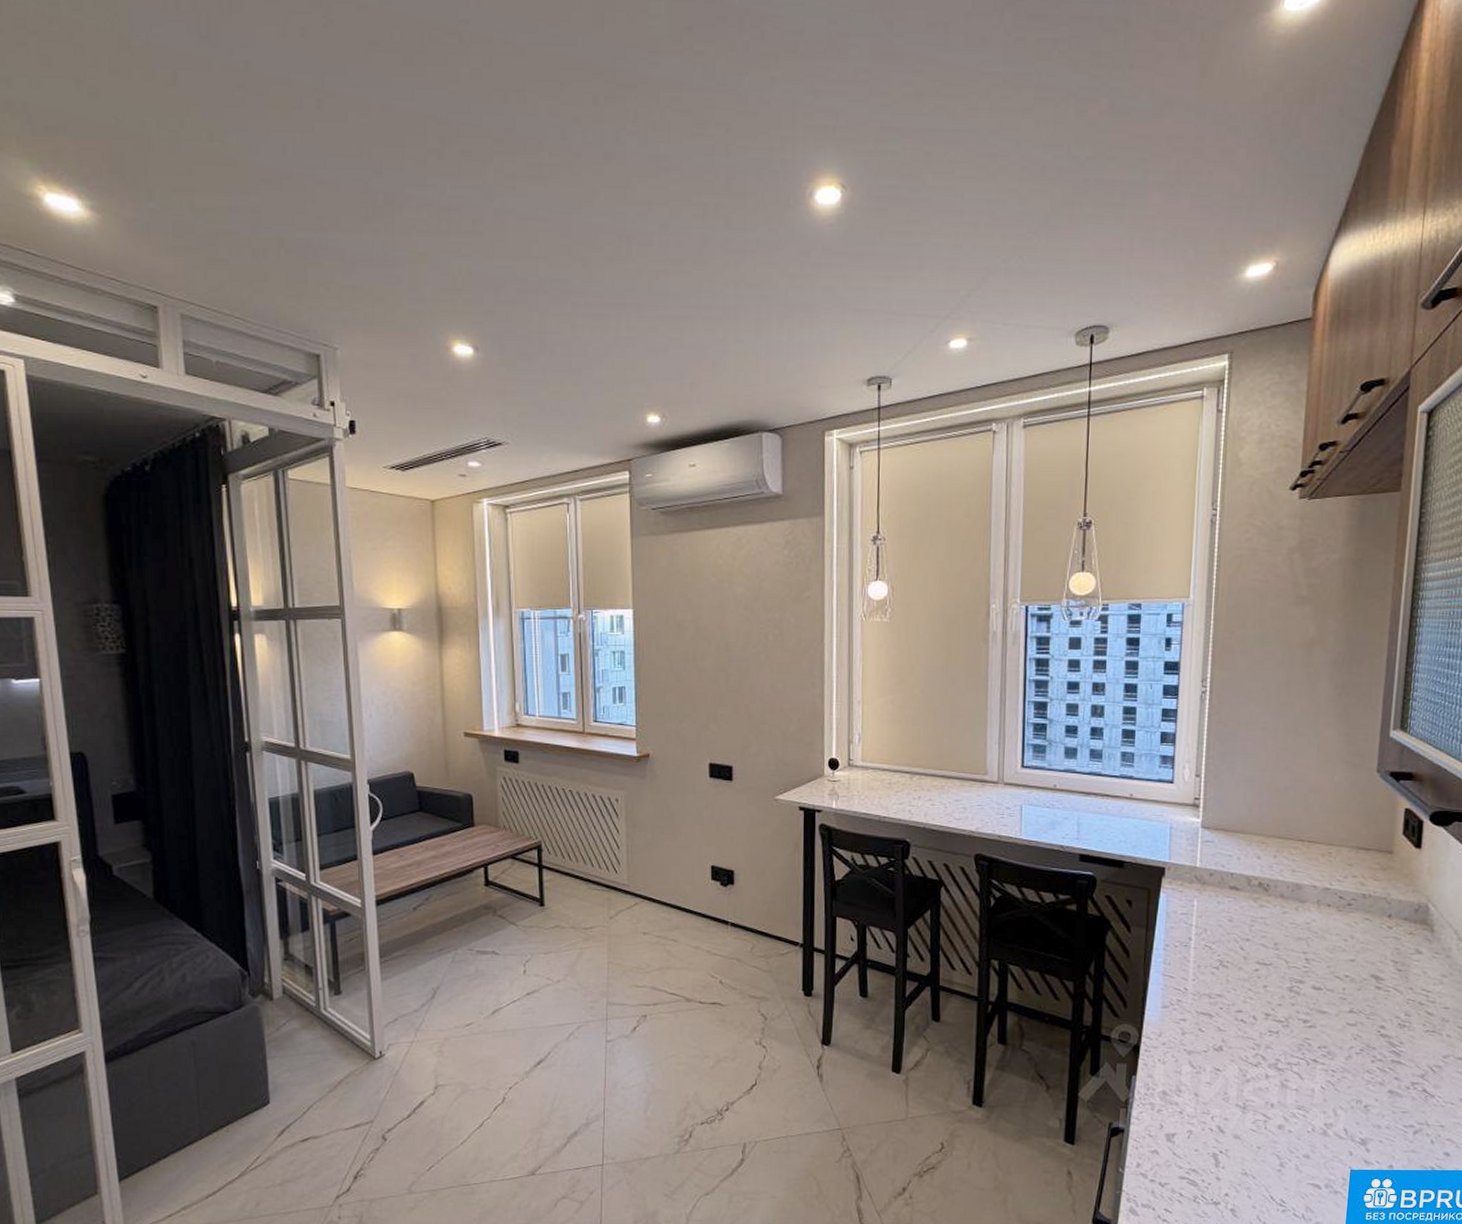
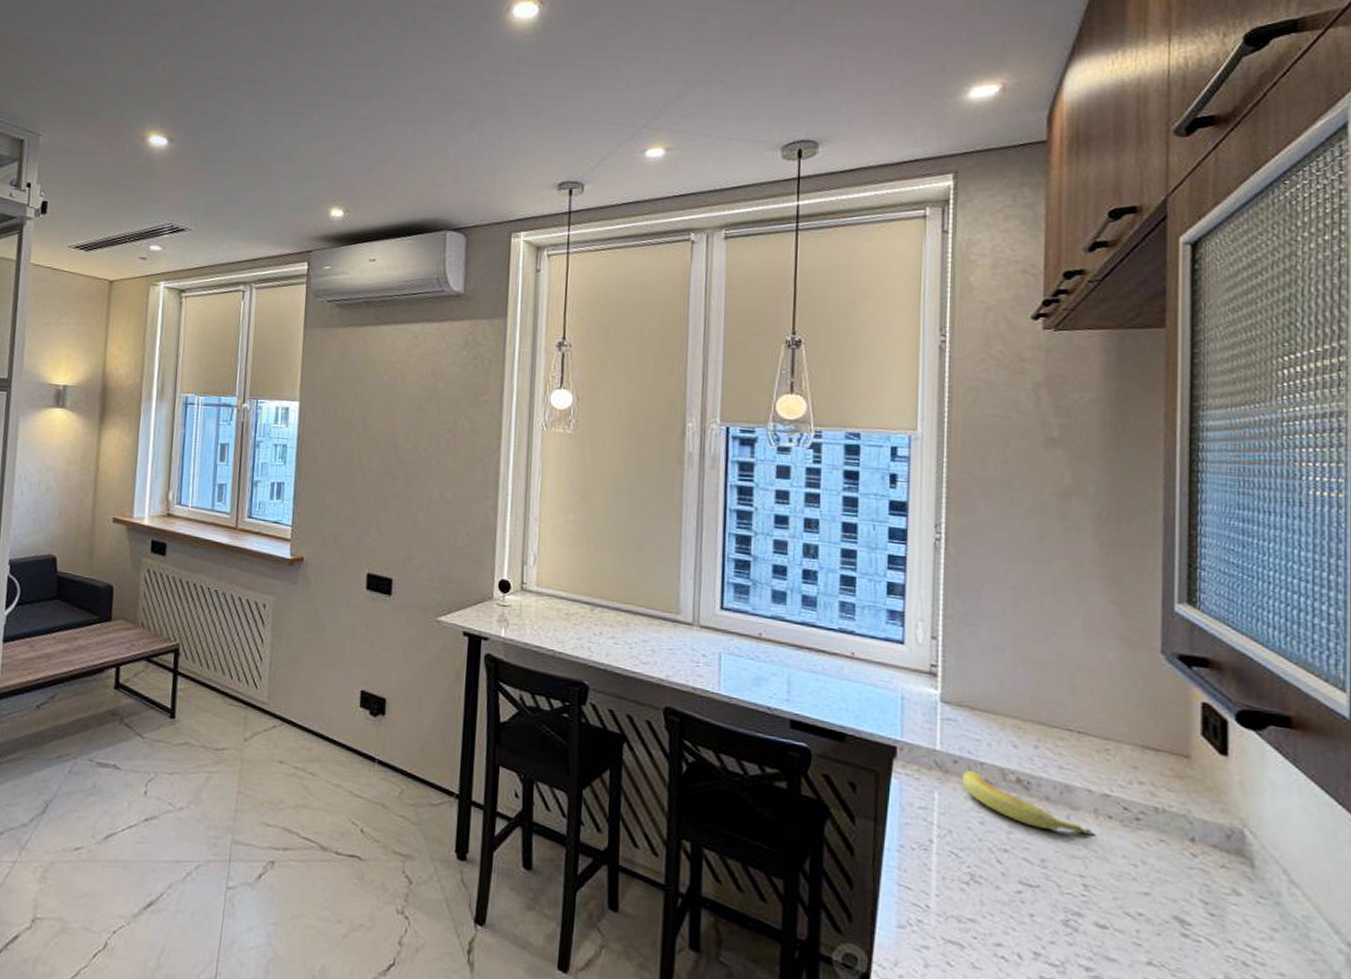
banana: none [1216,881,1316,921] -> present [961,771,1094,836]

